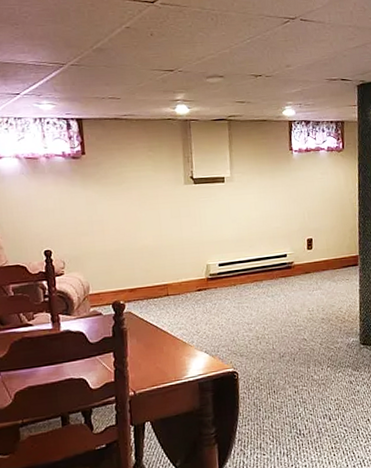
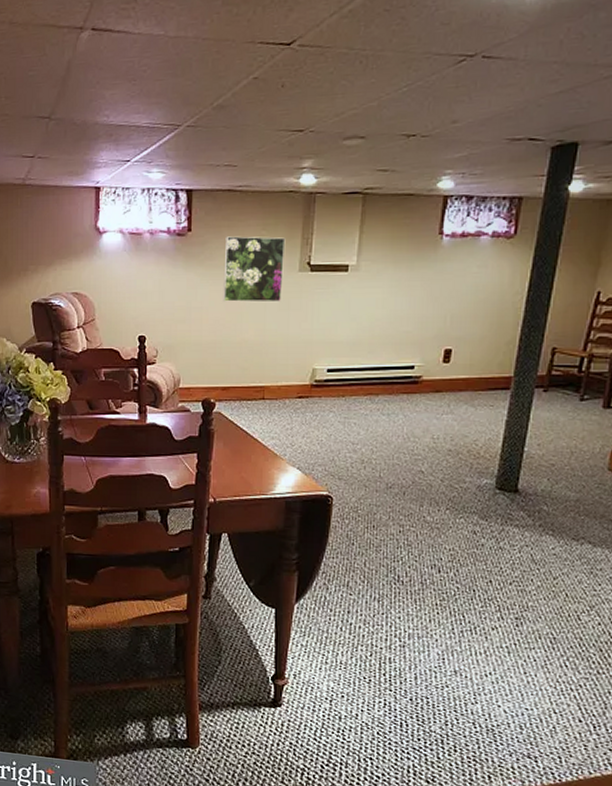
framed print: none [117,157,173,214] -> present [223,236,286,303]

